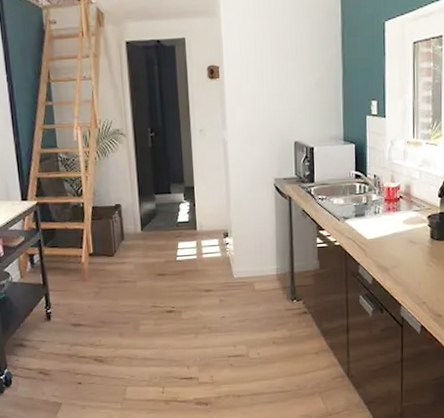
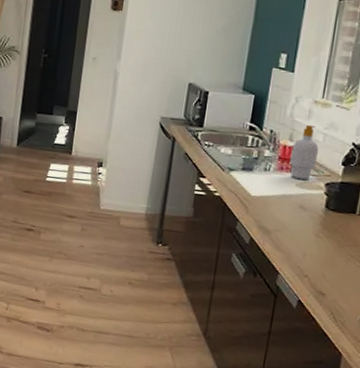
soap bottle: none [394,165,417,216] -> present [289,125,319,180]

